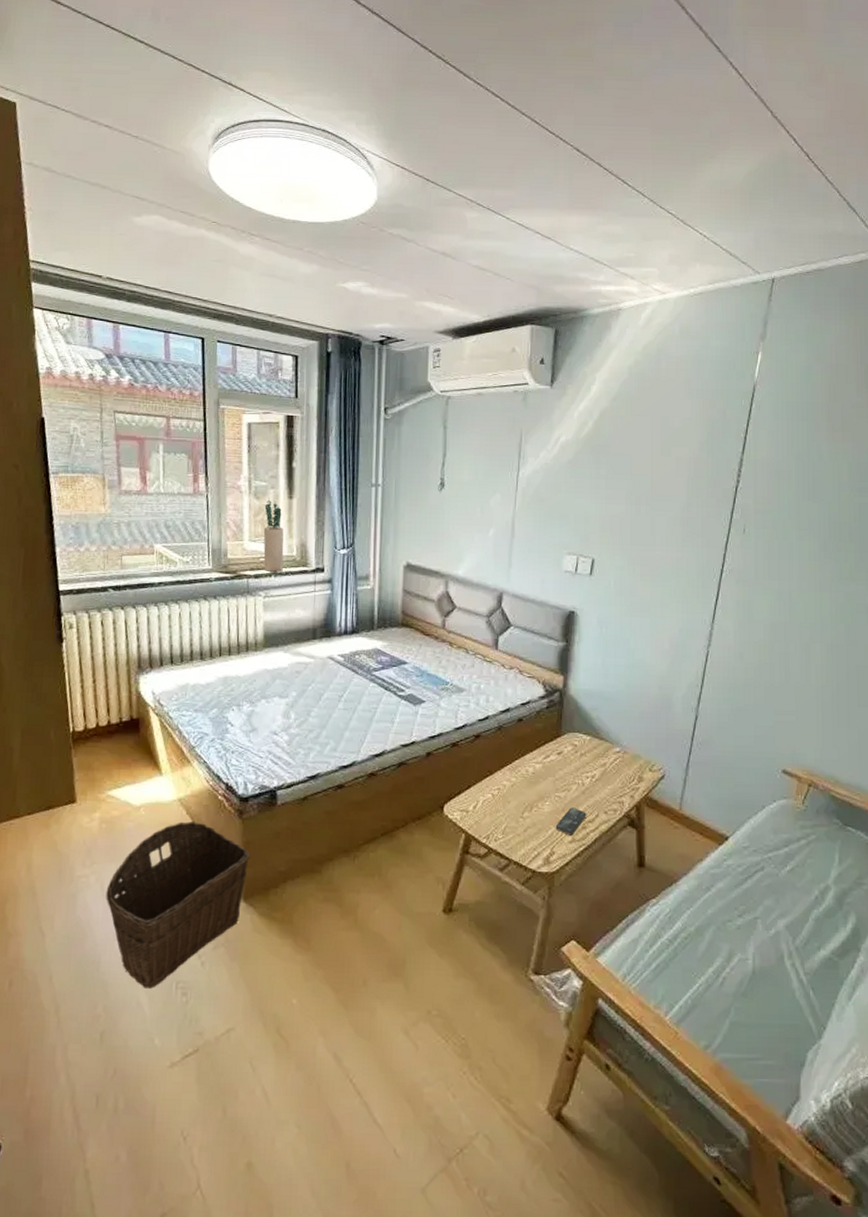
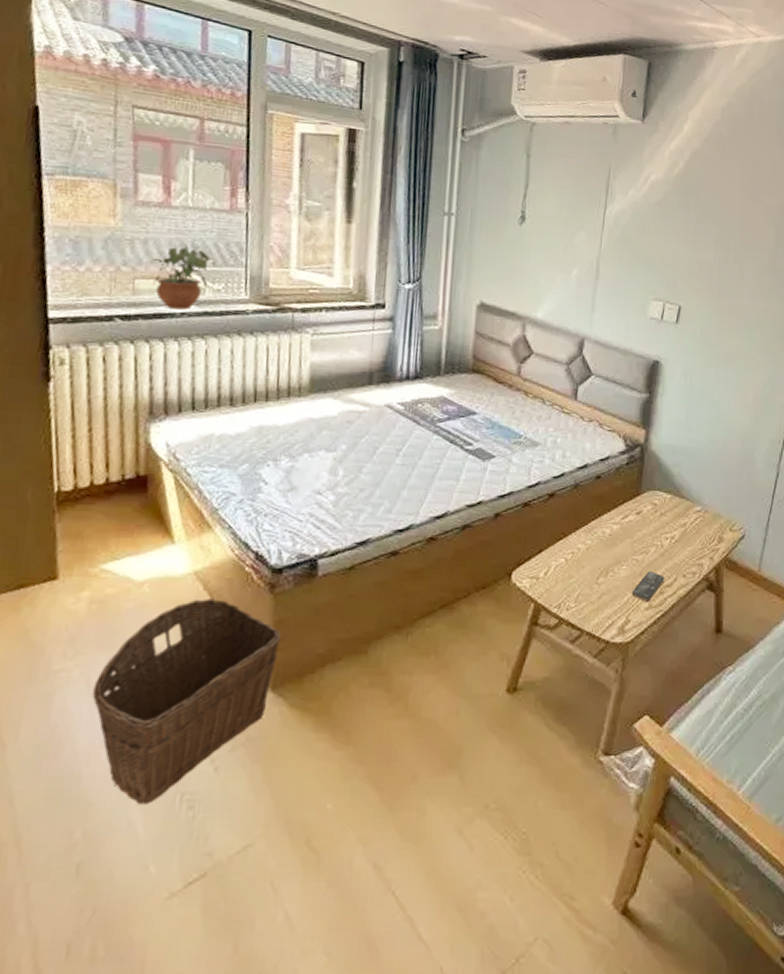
potted plant: none [133,524,184,580] -> present [150,243,215,310]
vase: present [263,497,284,572] -> none [313,219,339,306]

